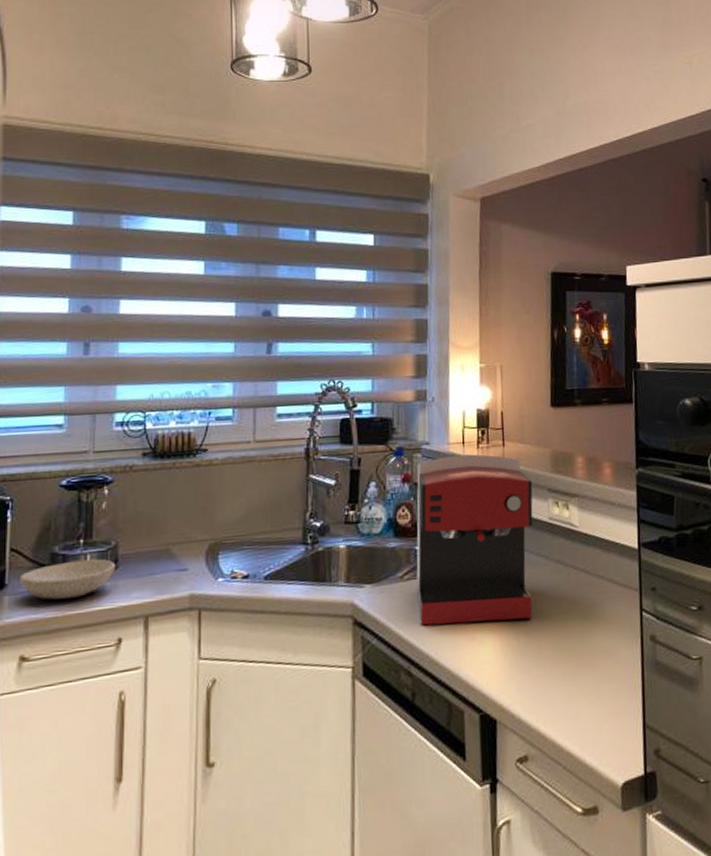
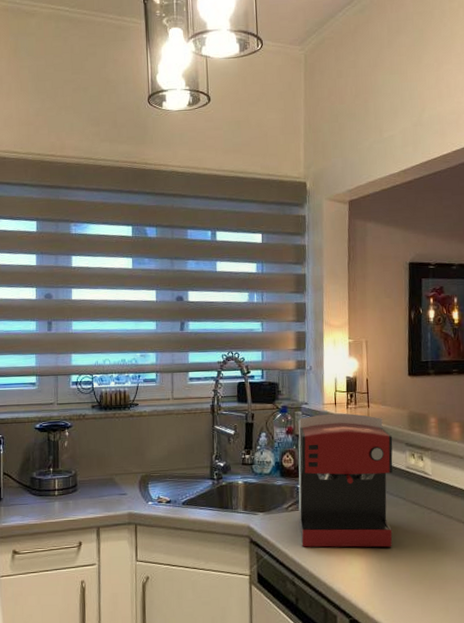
bowl: present [19,559,116,600] -> none [10,483,76,511]

